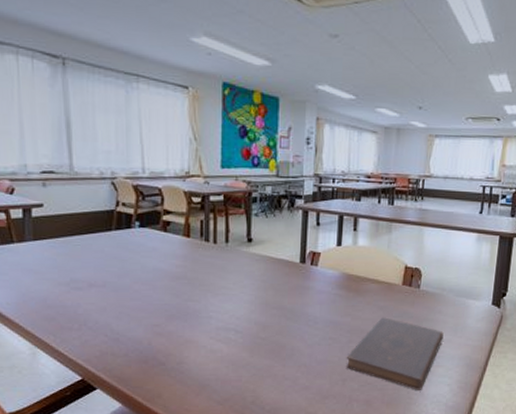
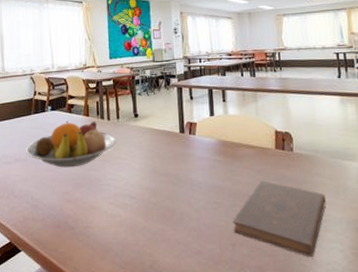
fruit bowl: none [104,241,223,297] -> present [26,120,116,168]

